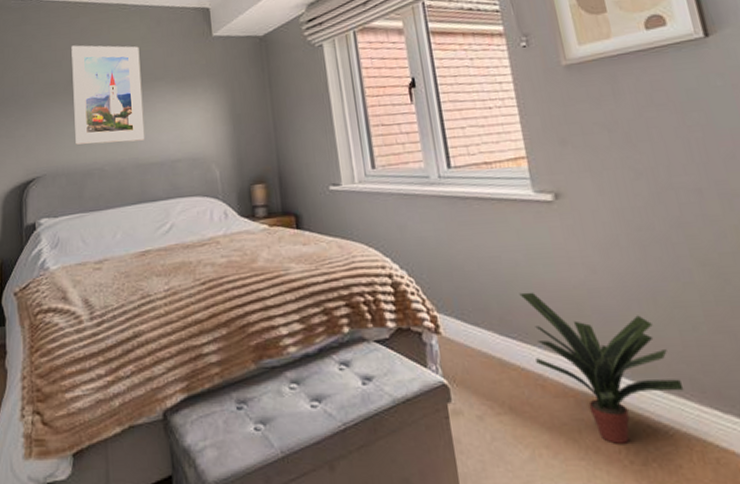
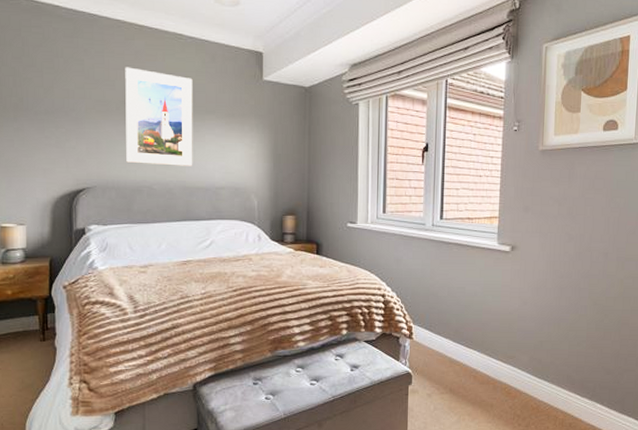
potted plant: present [519,292,685,444] -> none [472,314,562,414]

